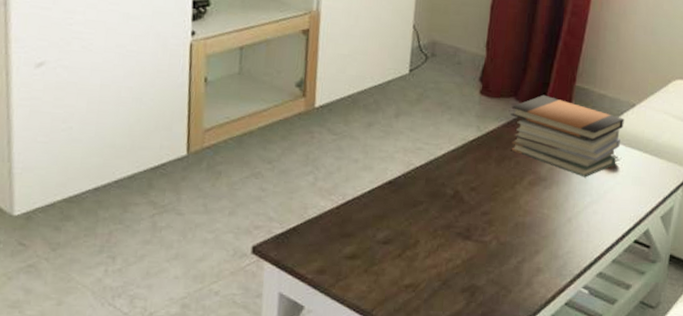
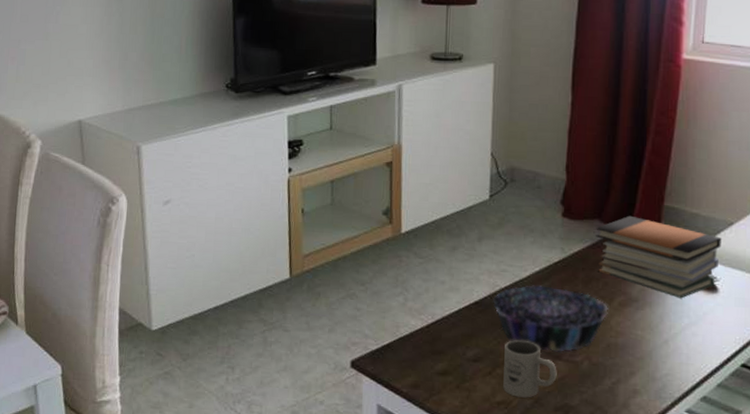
decorative bowl: none [406,164,518,232] -> present [492,285,608,352]
mug: none [412,220,466,280] -> present [503,339,557,398]

